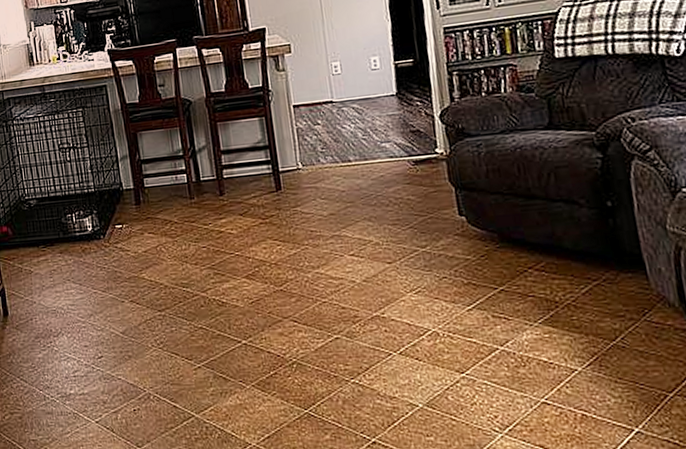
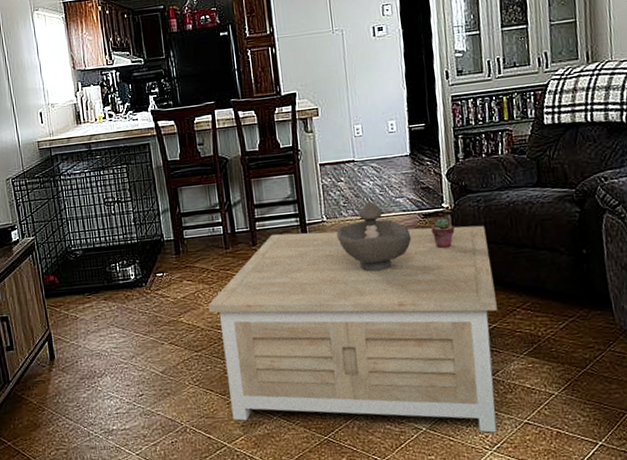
coffee table: none [171,173,508,413] -> present [208,225,497,433]
decorative bowl: none [313,146,401,226] -> present [336,201,412,272]
potted succulent: none [423,165,452,200] -> present [431,218,455,249]

